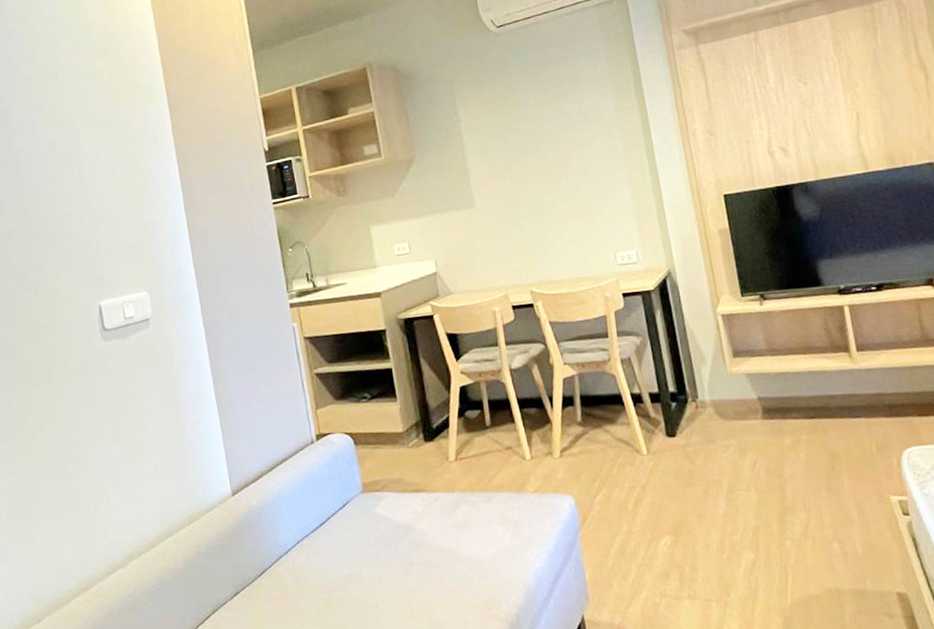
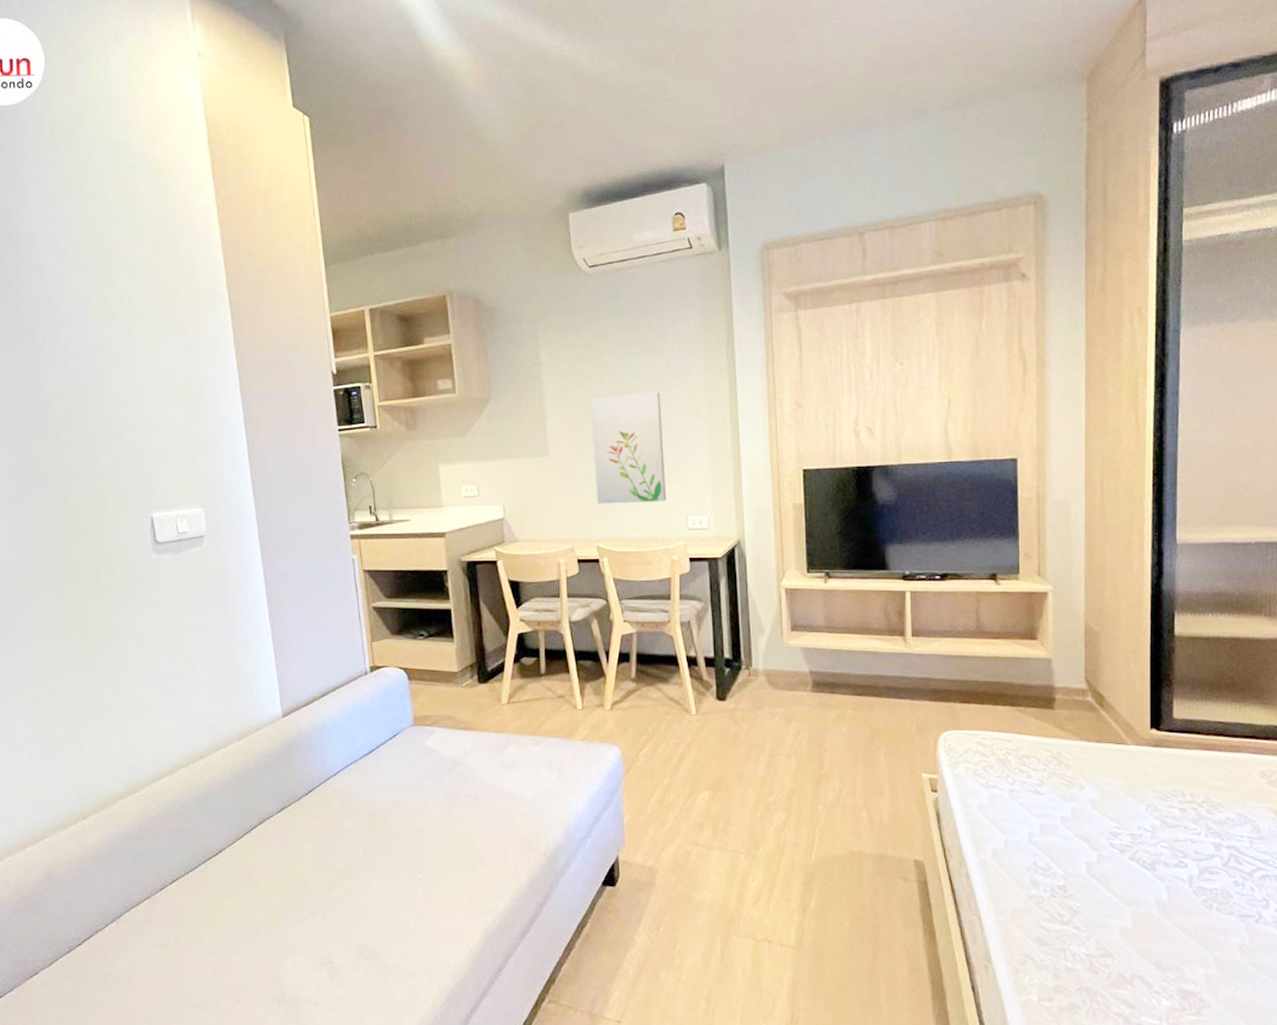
wall art: none [509,136,594,249] -> present [590,392,667,504]

